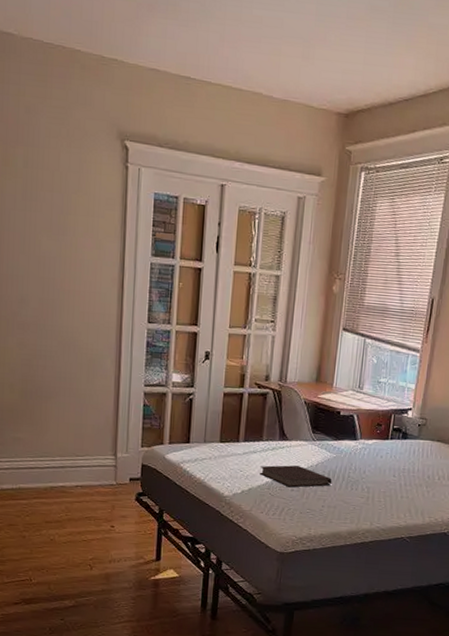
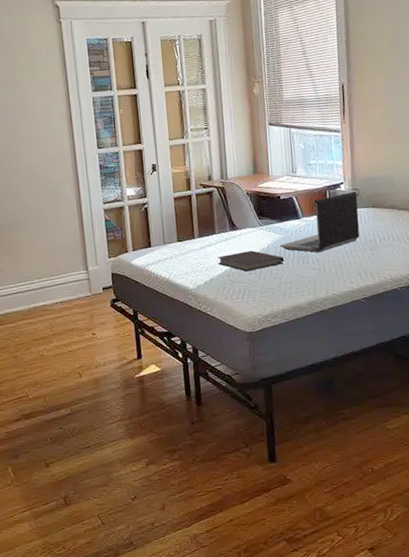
laptop computer: none [330,420,424,481] -> present [280,191,360,253]

